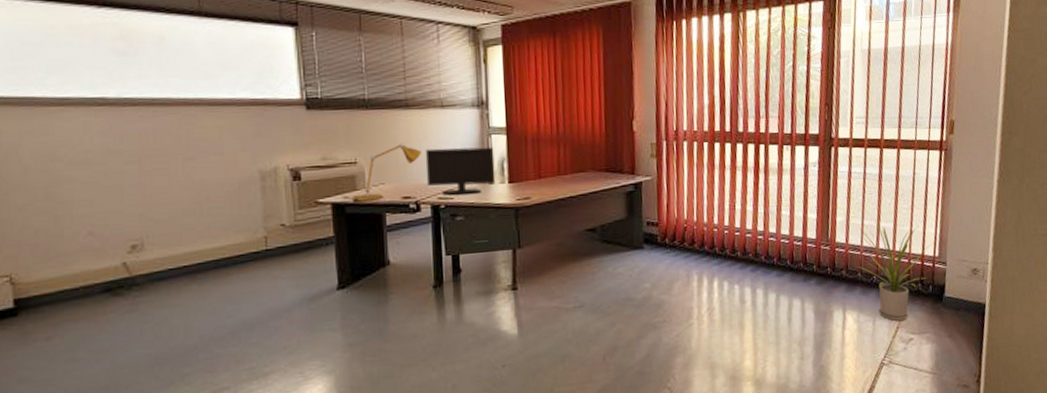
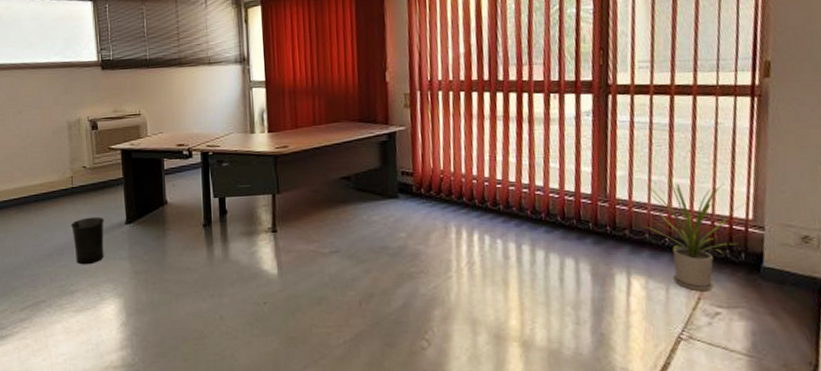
waste bin: none [263,283,309,341] -> present [70,216,104,265]
desk lamp: present [353,143,422,202] -> none [138,97,193,148]
monitor: present [425,146,496,196] -> none [195,99,256,144]

